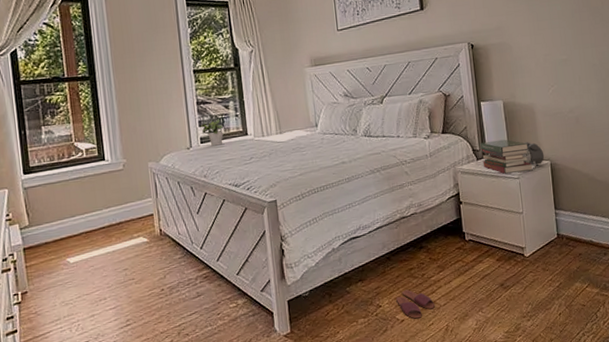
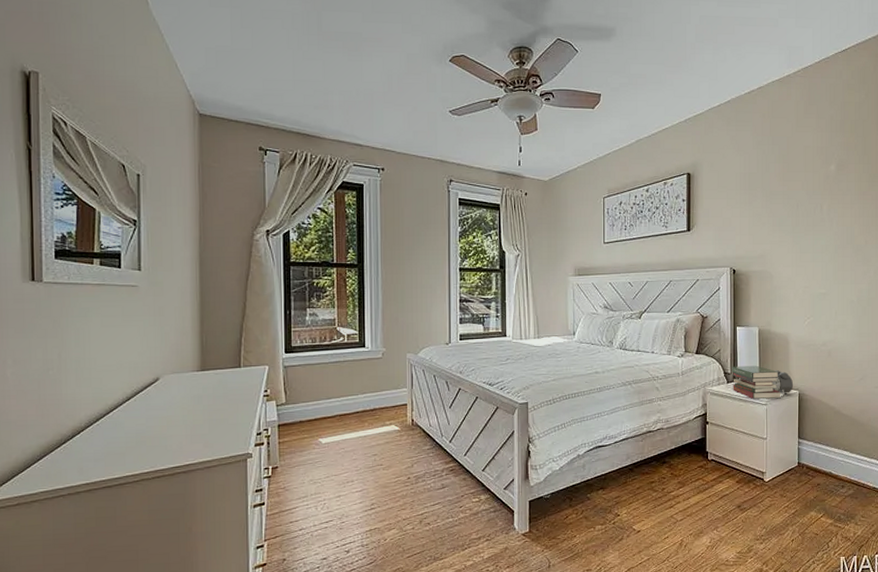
potted plant: present [201,119,224,146] -> none [461,318,484,344]
slippers: present [396,289,435,319] -> none [635,502,671,531]

